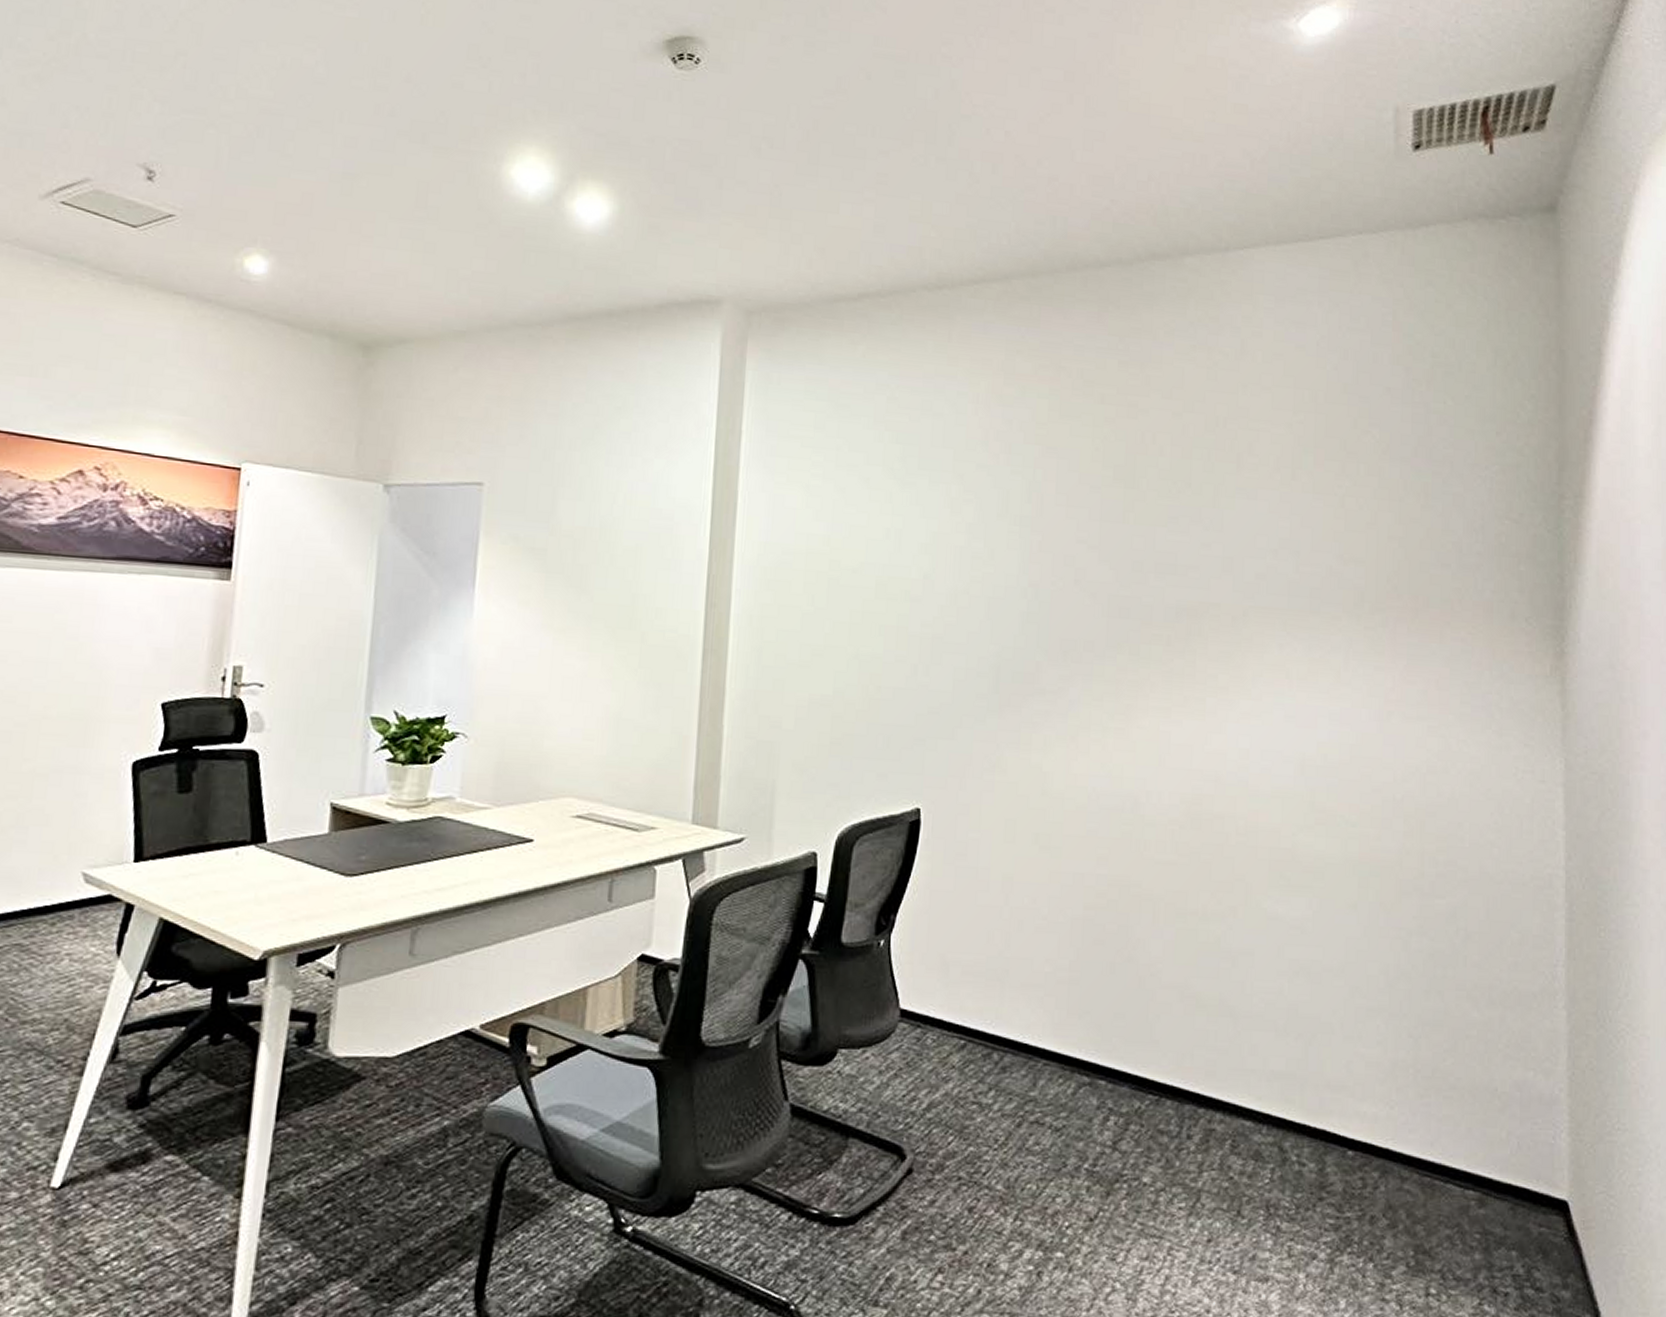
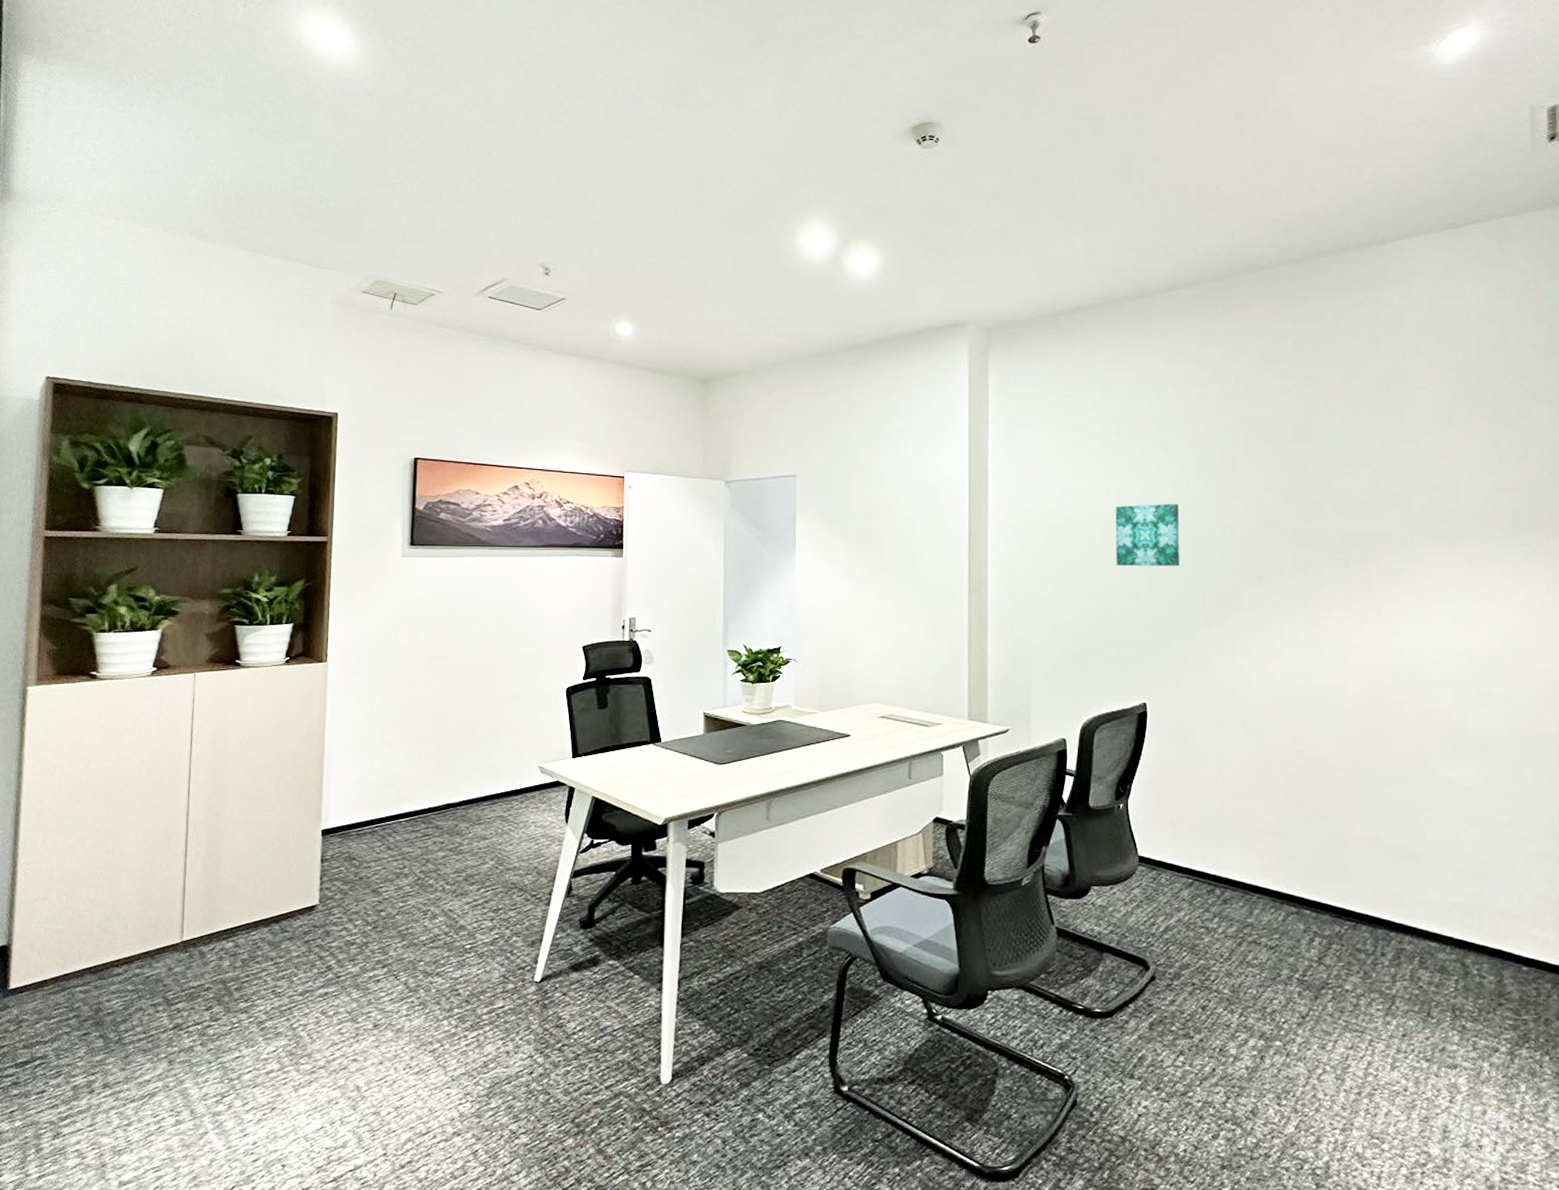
wall art: none [892,551,973,634] -> present [1115,503,1180,567]

